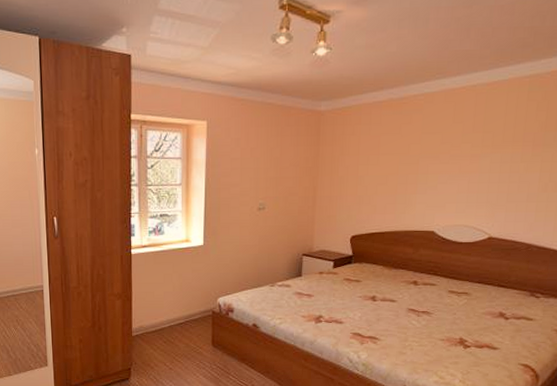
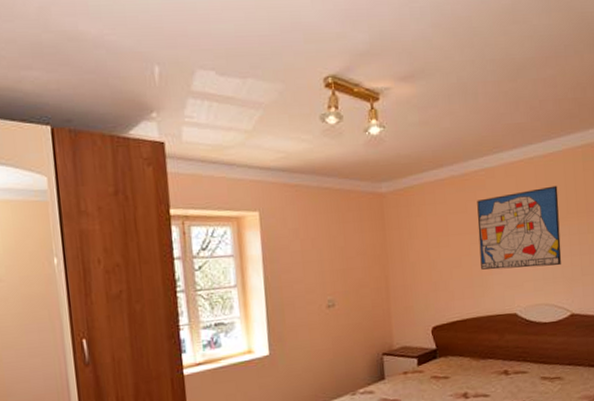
wall art: none [406,114,497,191] -> present [477,185,562,270]

